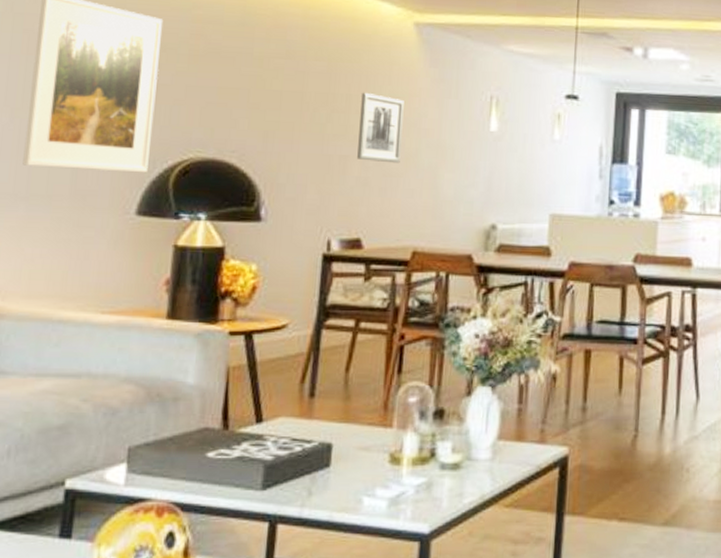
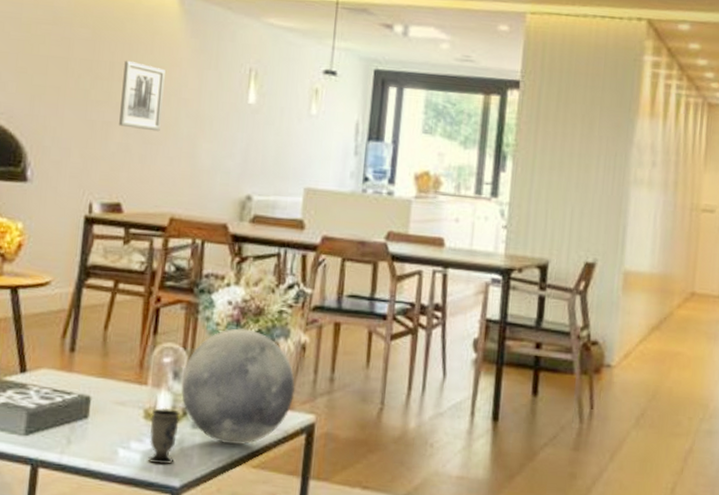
cup: none [395,450,428,511] -> present [148,407,180,465]
decorative orb: none [428,362,547,484] -> present [181,328,296,445]

